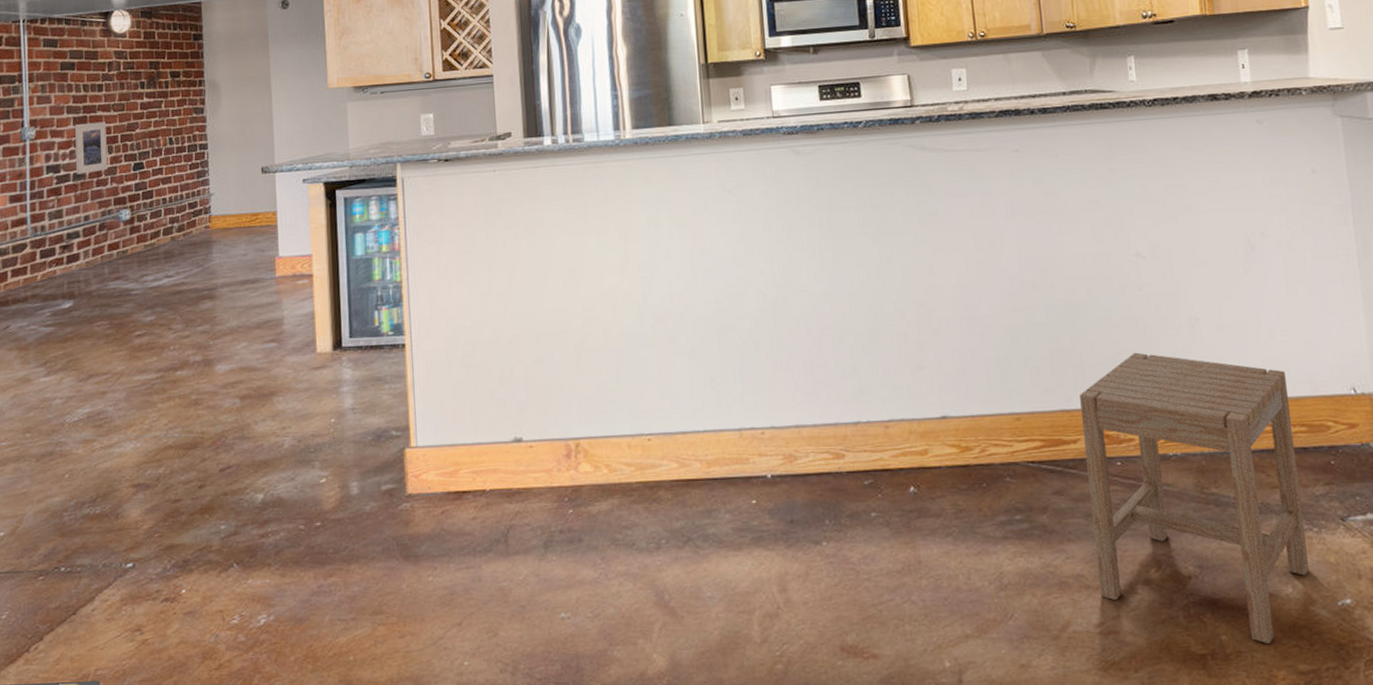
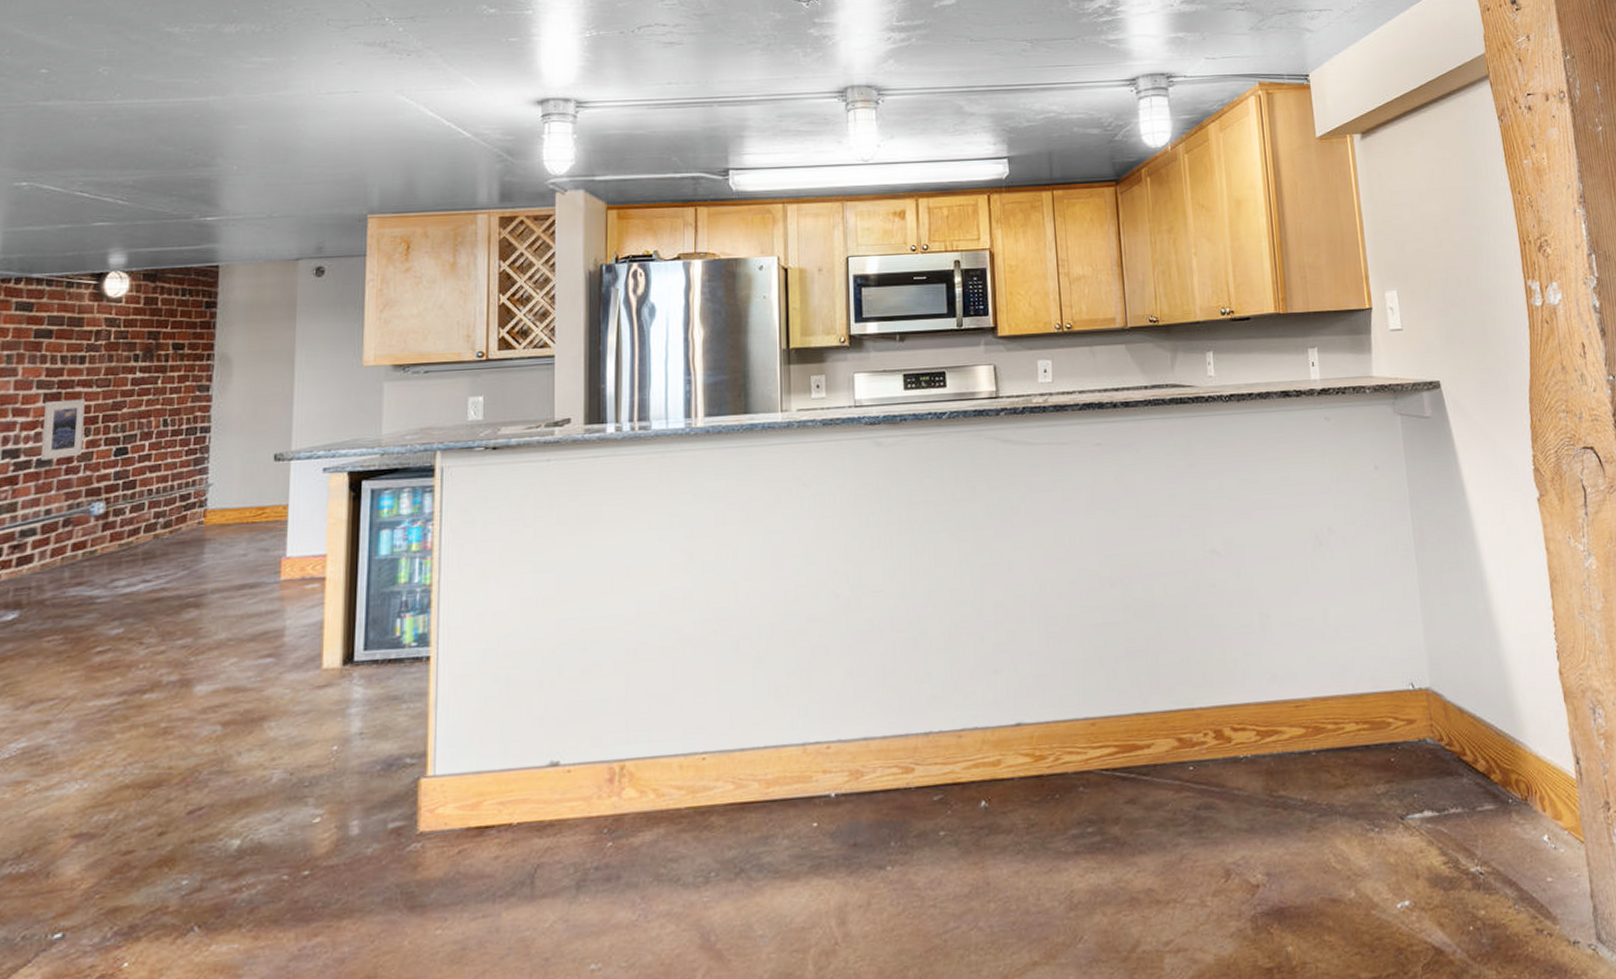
stool: present [1080,352,1309,645] -> none [1154,651,1370,954]

